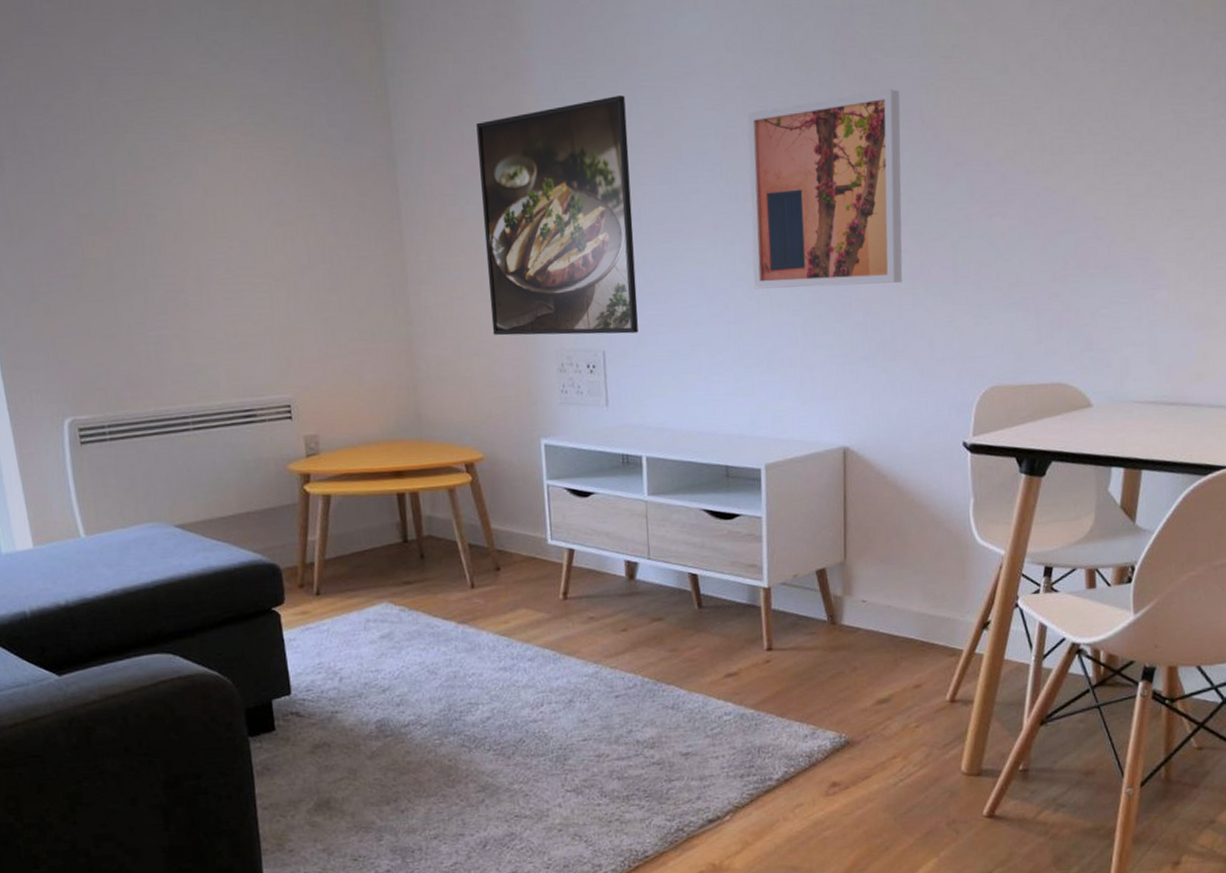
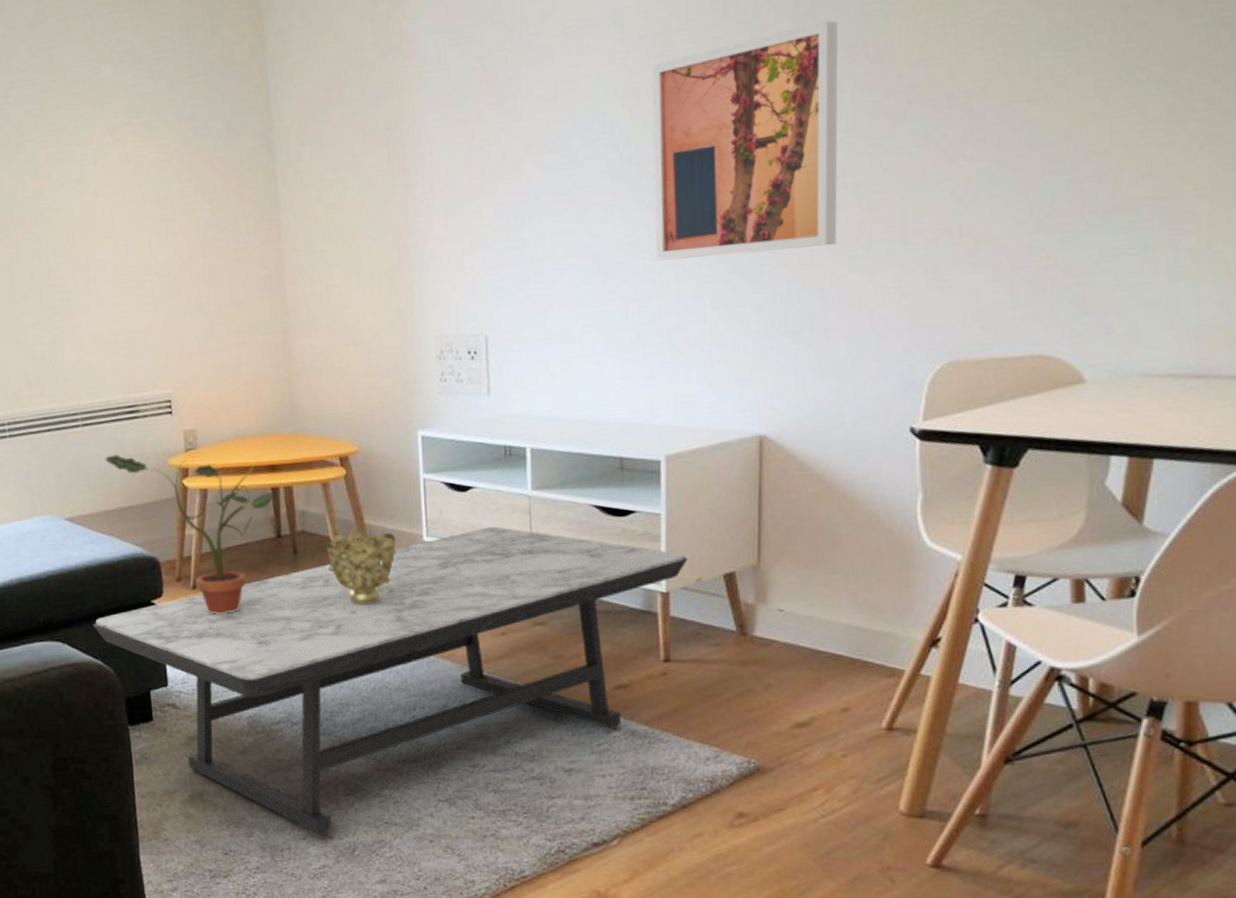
coffee table: none [208,529,786,833] -> present [93,526,688,835]
potted plant: none [219,459,400,620] -> present [105,454,274,614]
decorative bowl: none [452,535,522,607] -> present [325,531,397,605]
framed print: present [476,95,638,336] -> none [356,59,525,324]

